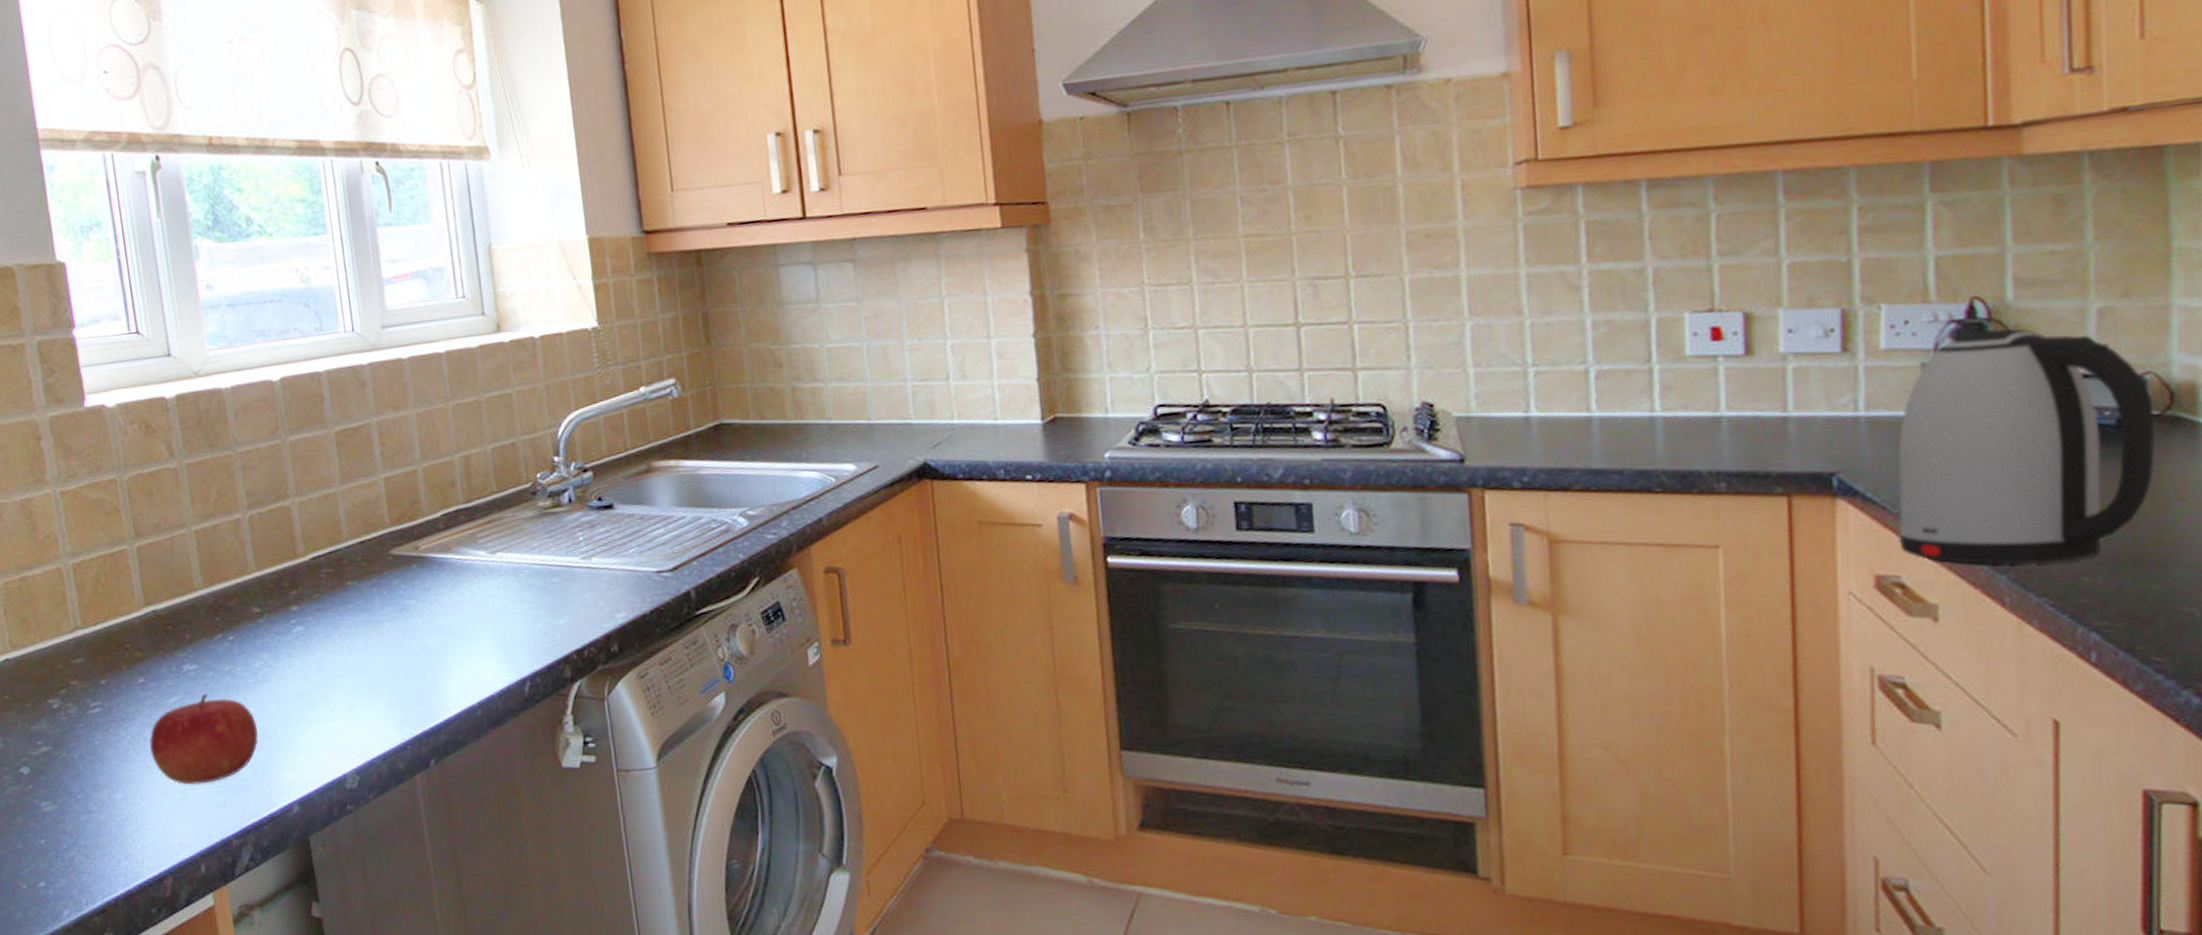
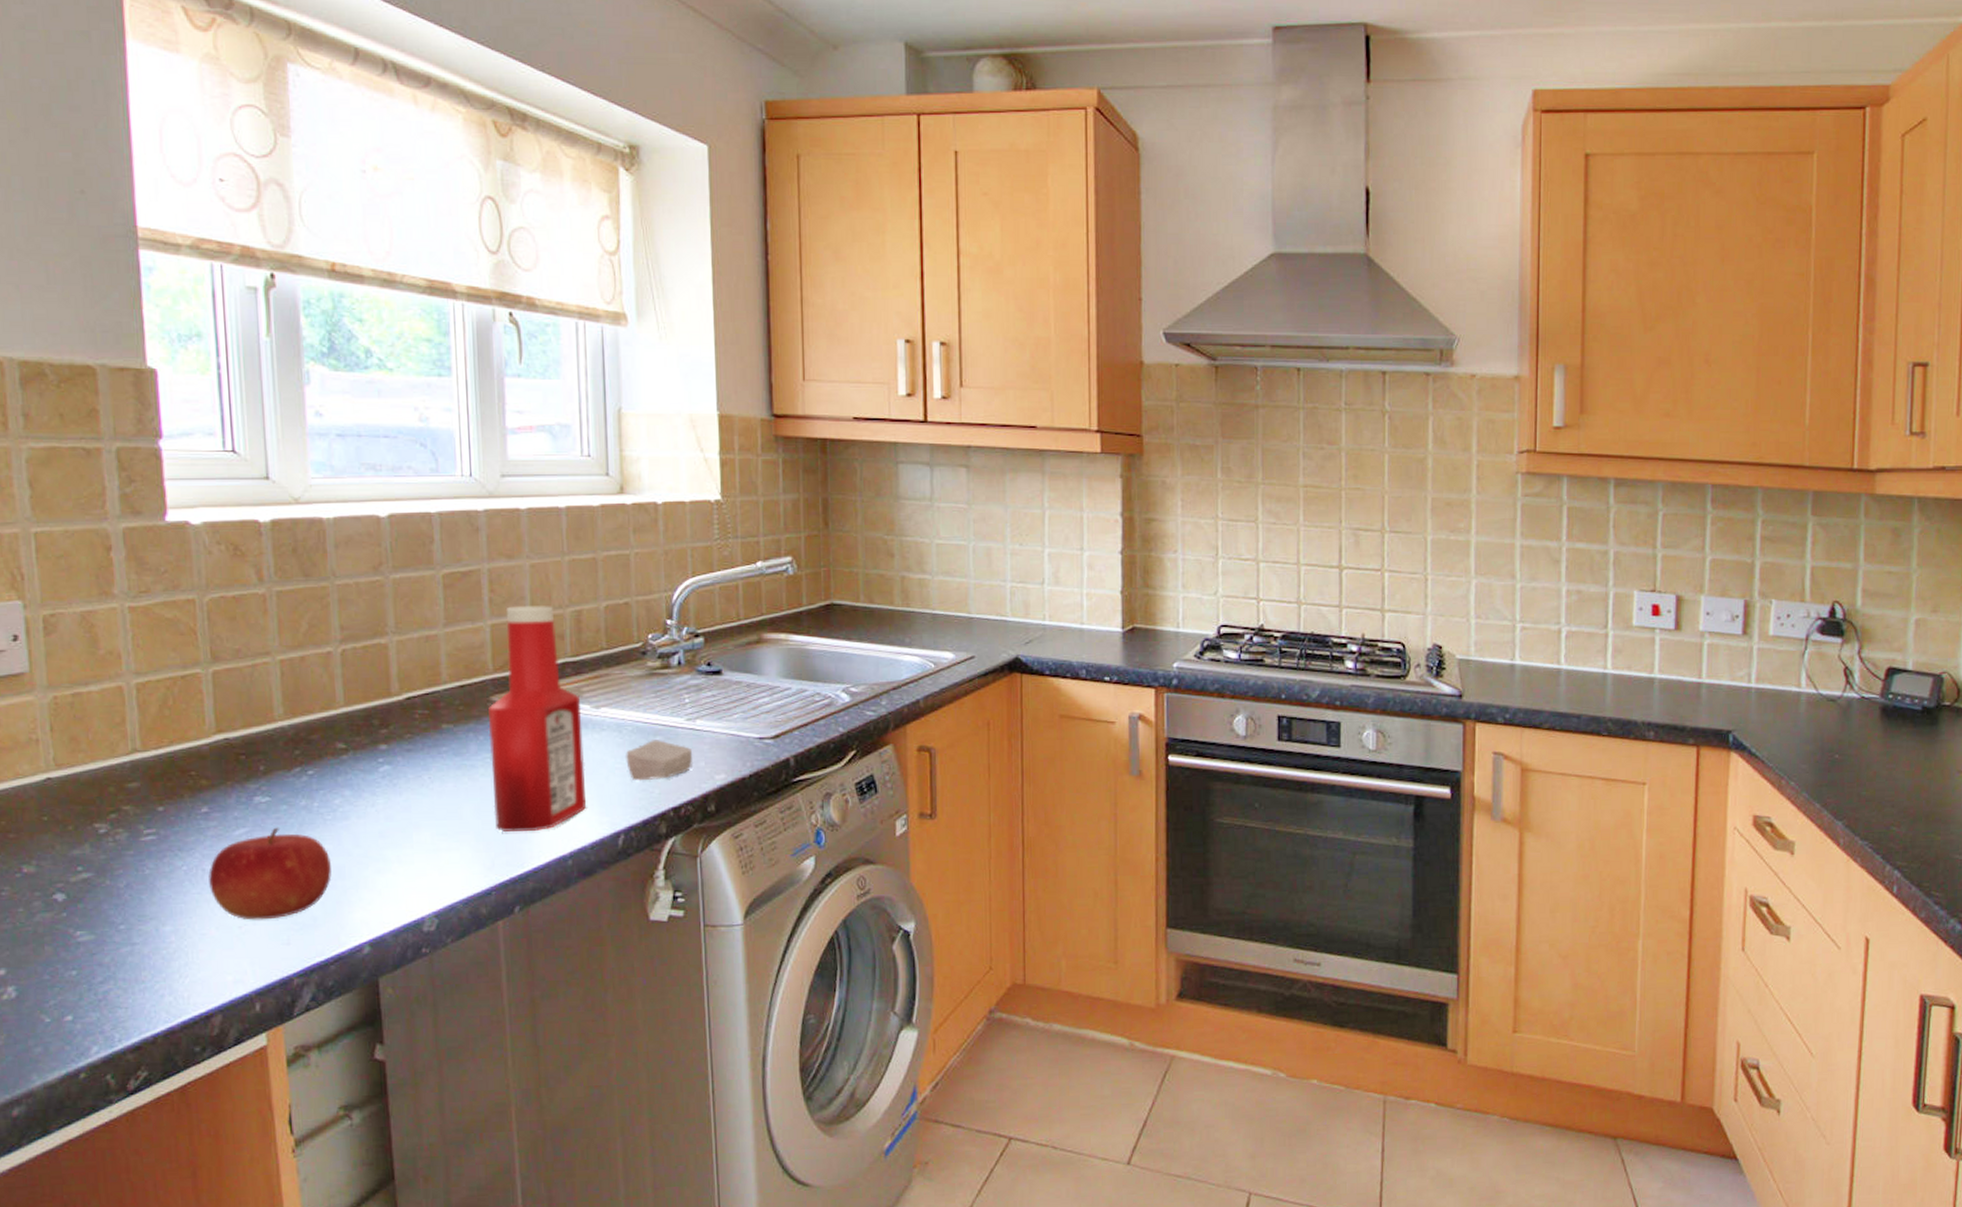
ketchup bottle: none [389,453,490,685] -> present [488,606,586,832]
soap bar: none [524,581,593,626] -> present [624,740,693,781]
kettle: present [1897,328,2156,565] -> none [1772,628,1947,814]

